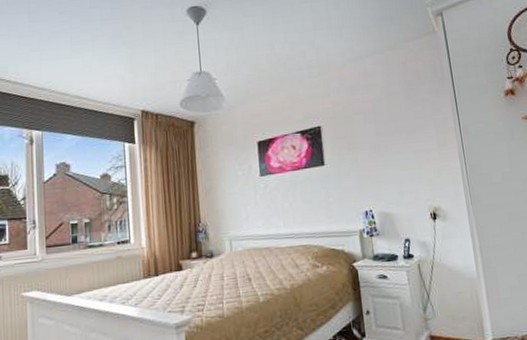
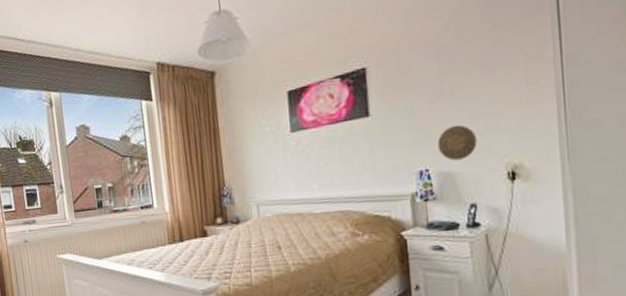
decorative plate: none [377,174,407,203] -> present [437,124,477,161]

